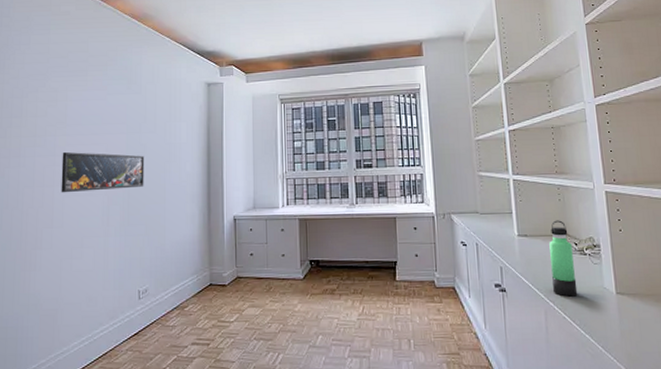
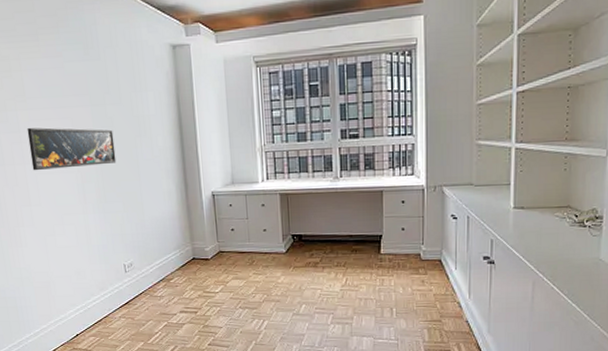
thermos bottle: present [549,220,578,297] -> none [544,191,572,268]

